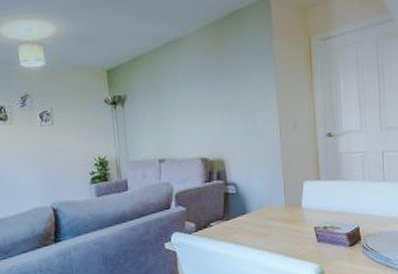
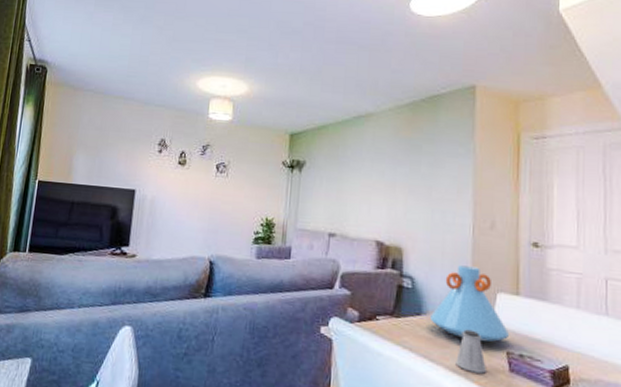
vase: none [253,163,315,225] -> present [429,265,509,343]
saltshaker: none [277,216,300,250] -> present [456,329,486,374]

